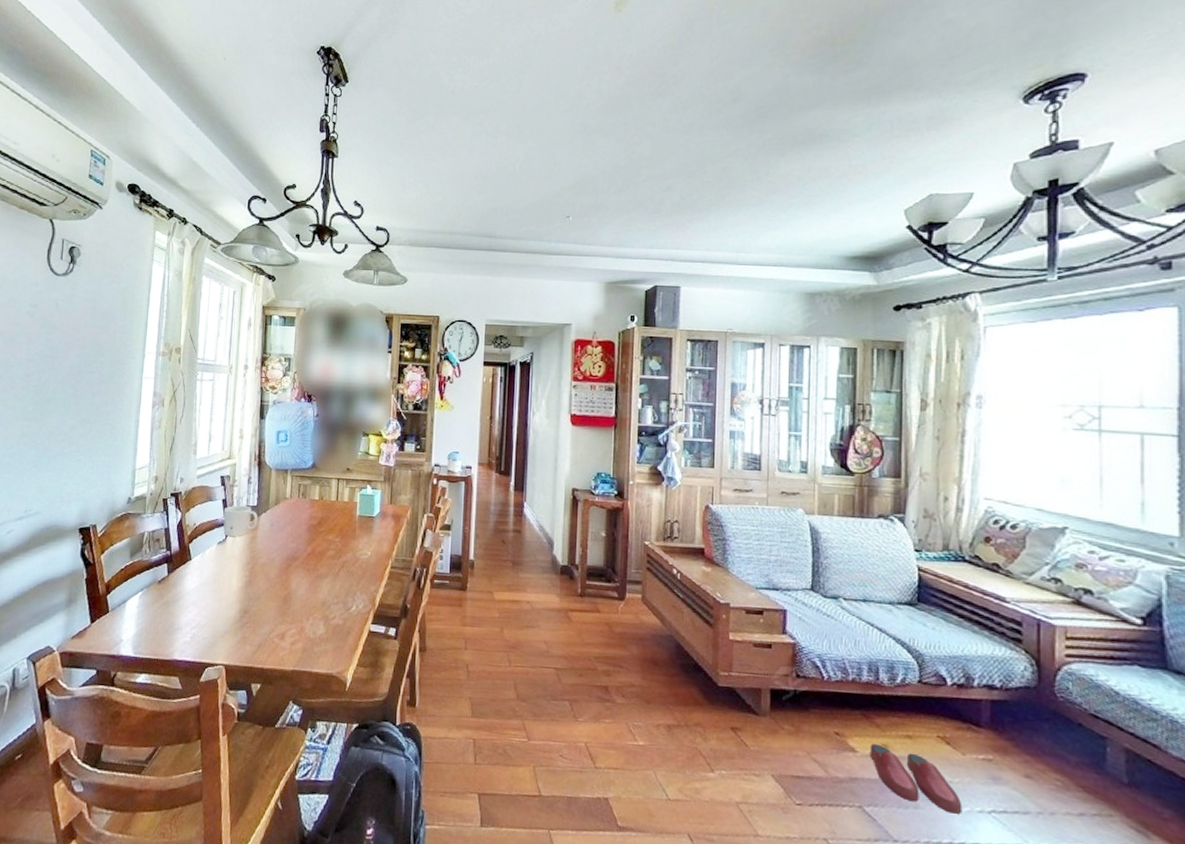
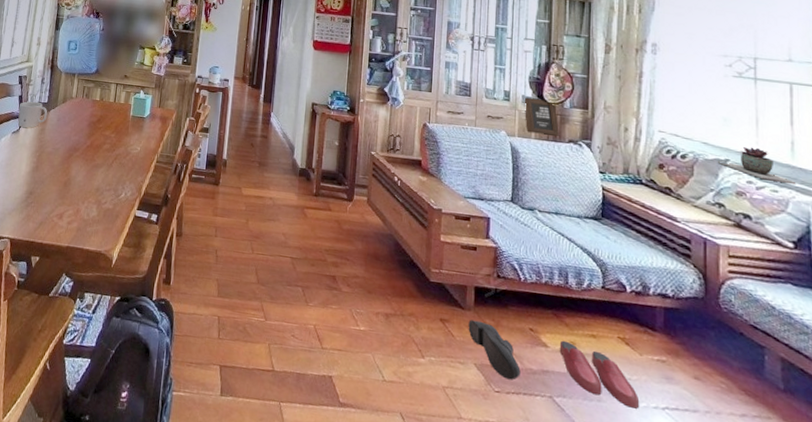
shoe: none [764,726,825,791] -> present [468,319,521,380]
picture frame: none [824,468,867,511] -> present [524,97,559,136]
succulent plant: none [1054,511,1147,552] -> present [717,147,796,185]

